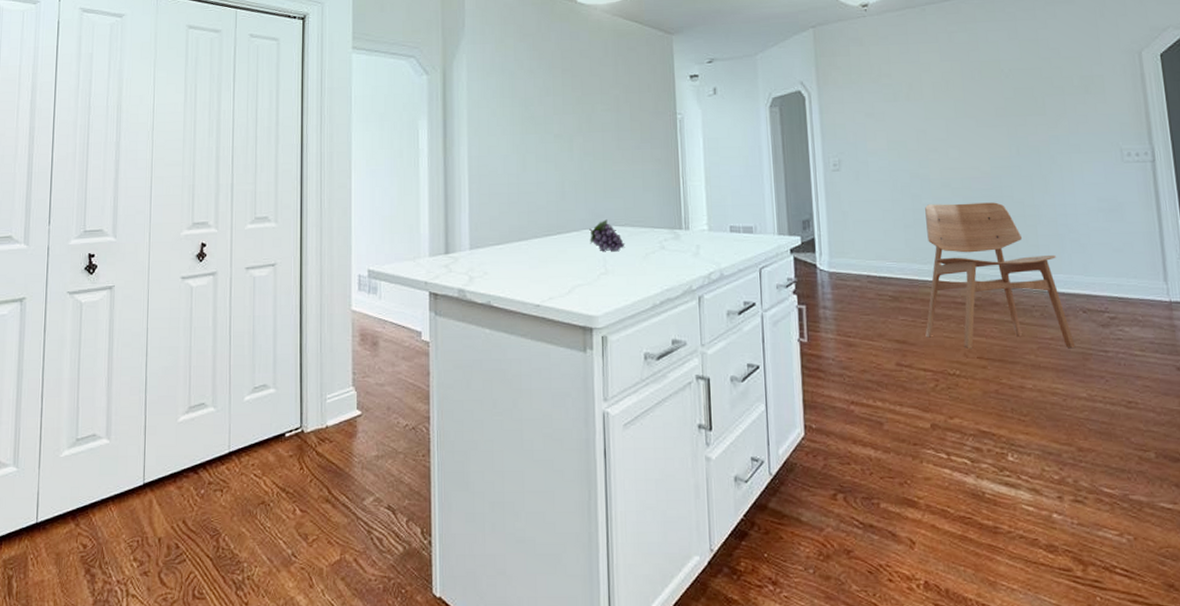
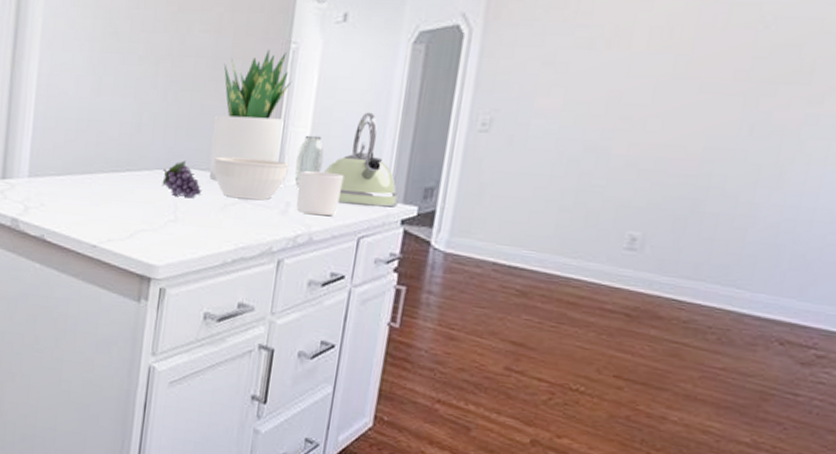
planter: none [625,121,684,234] -> present [209,49,292,181]
bowl: none [630,211,694,247] -> present [213,156,290,201]
vase: none [697,187,720,233] -> present [294,135,324,189]
mug: none [703,216,739,254] -> present [295,170,344,217]
kettle: none [721,164,785,242] -> present [323,112,398,207]
dining chair: present [925,202,1076,349] -> none [551,186,763,385]

